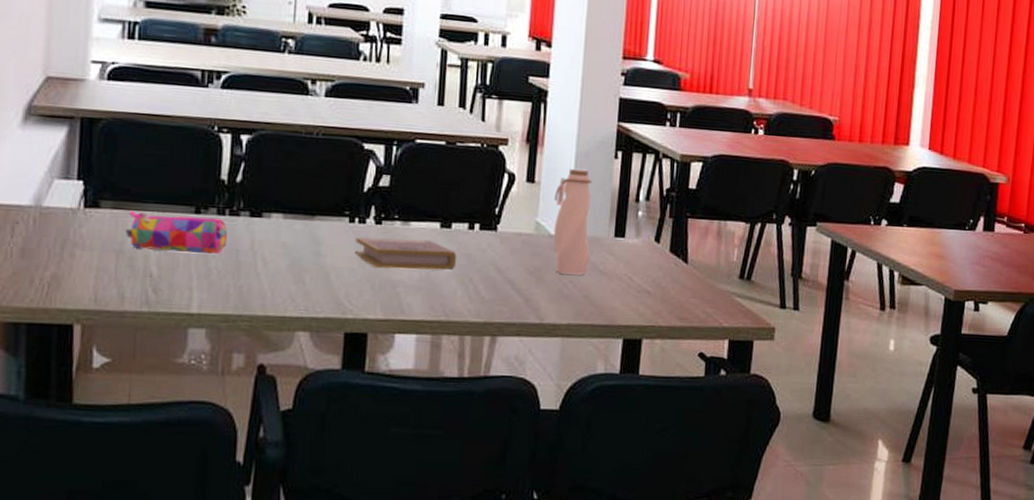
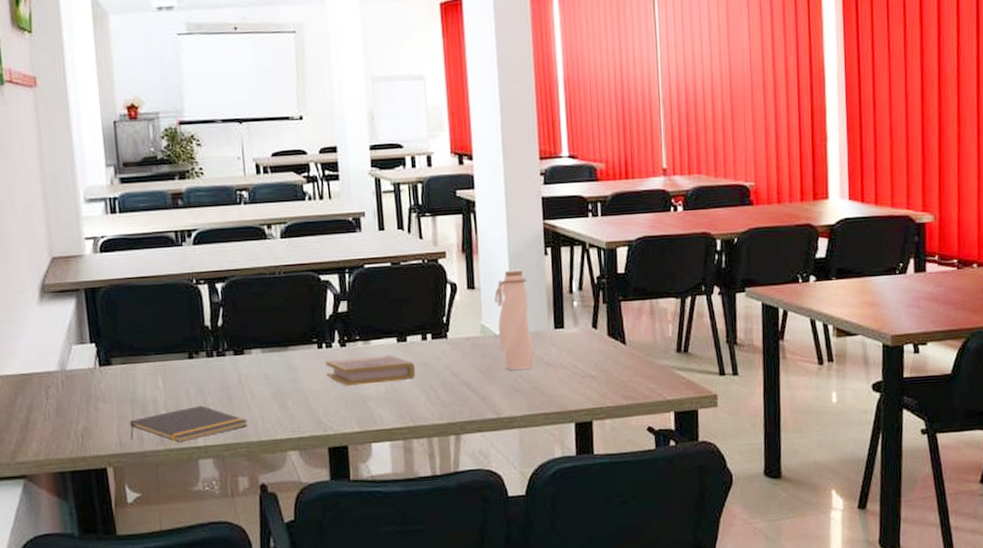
notepad: none [109,267,254,307] -> present [130,406,248,443]
pencil case: present [125,210,228,254] -> none [134,360,219,396]

